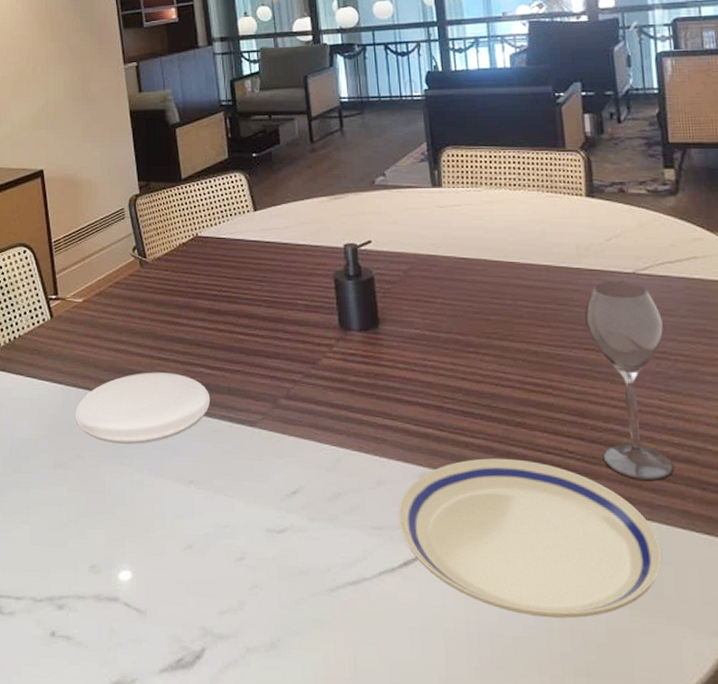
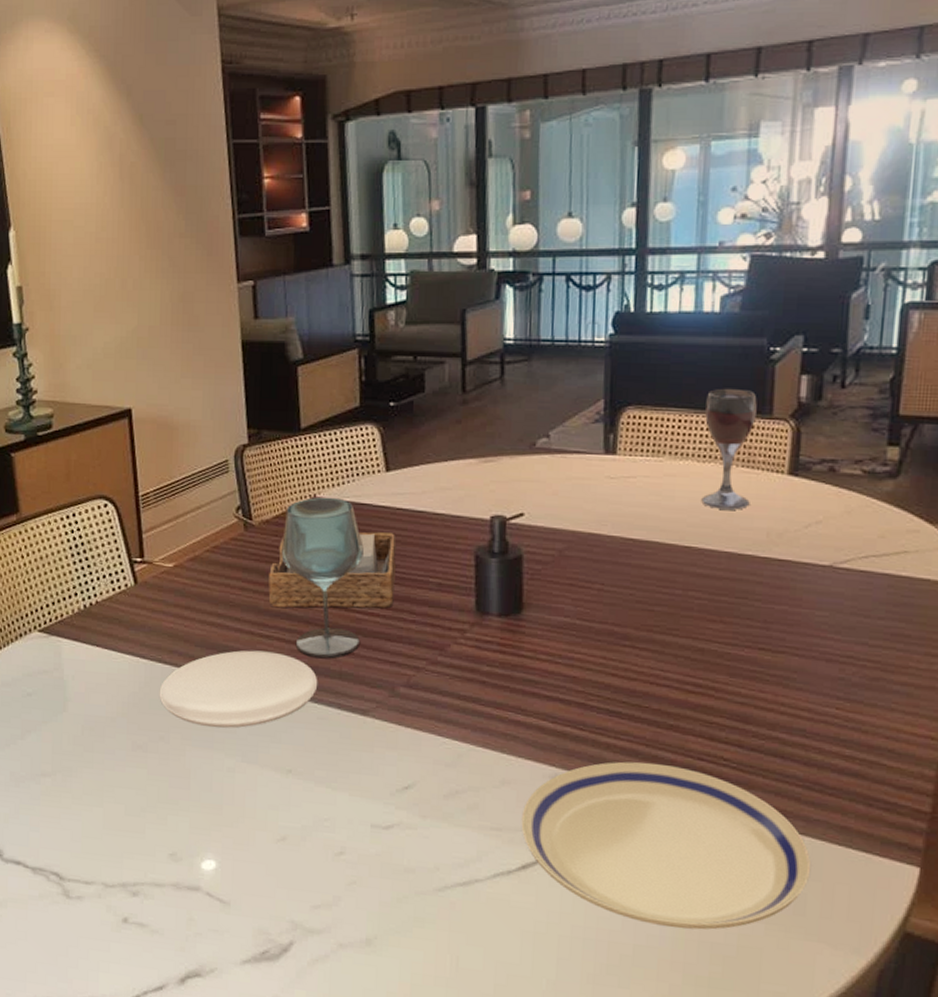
napkin holder: none [163,263,270,334] -> present [268,532,397,609]
wine glass: none [172,235,243,377] -> present [281,497,364,659]
cup: none [509,128,558,229] -> present [701,388,757,510]
wineglass: present [585,280,673,482] -> none [761,573,855,795]

